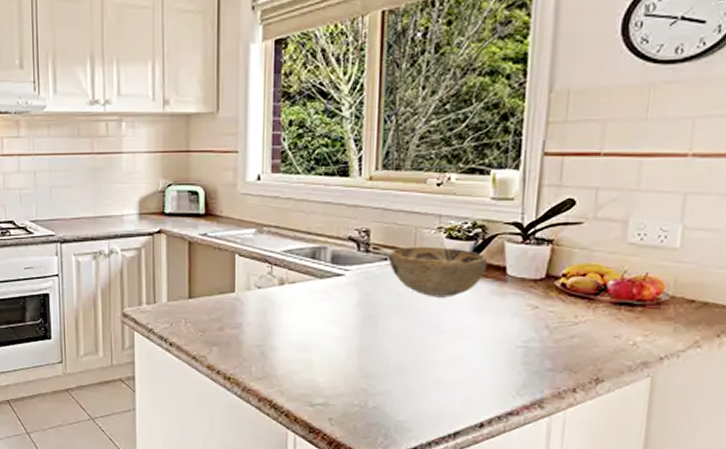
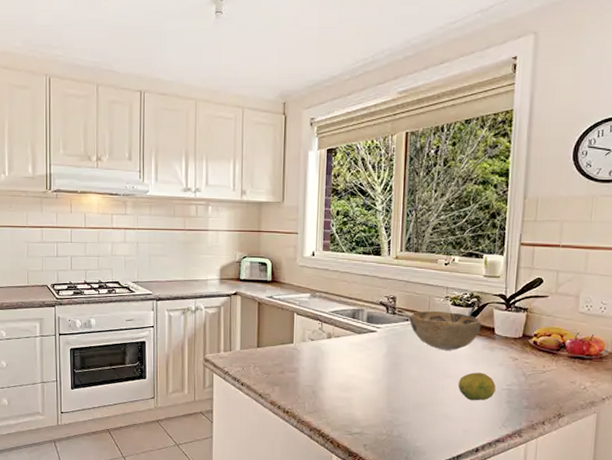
fruit: none [455,325,507,363] -> present [458,372,496,401]

